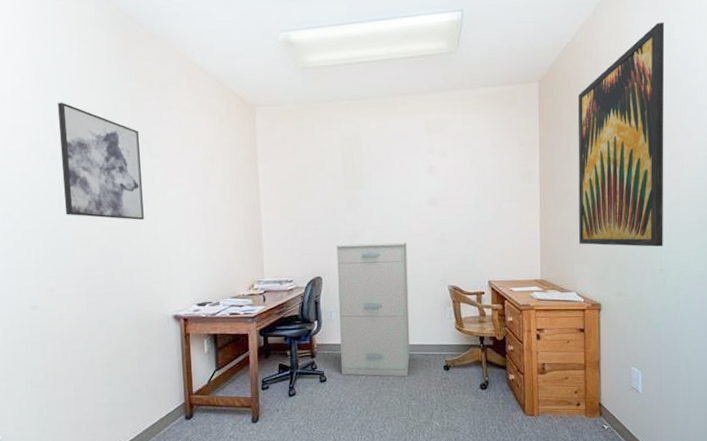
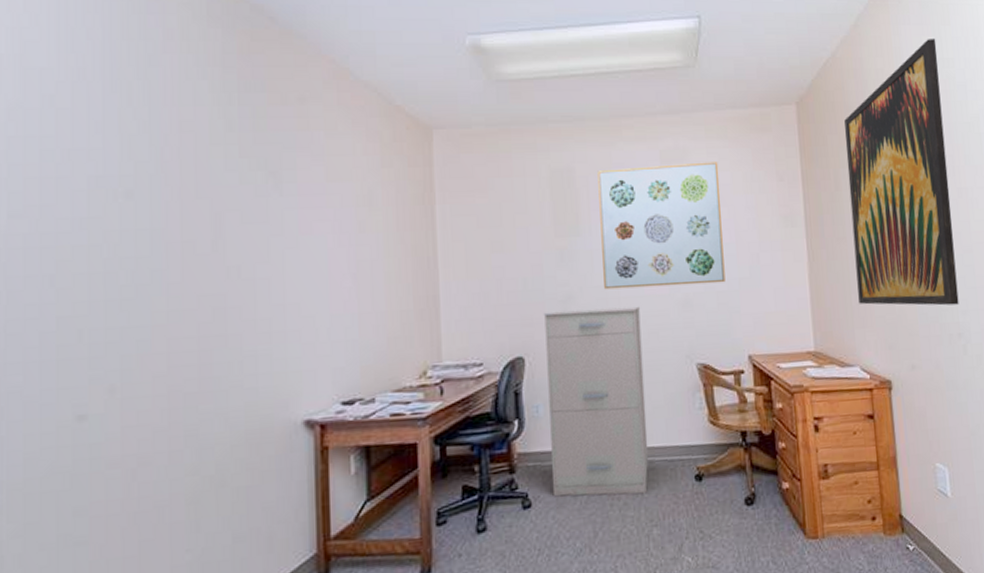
wall art: present [57,102,144,220] -> none [141,119,265,283]
wall art: none [377,130,473,229] -> present [597,162,726,290]

